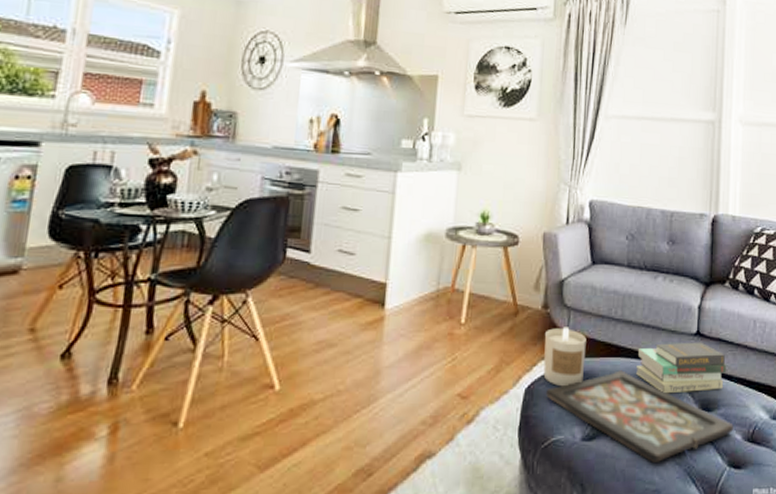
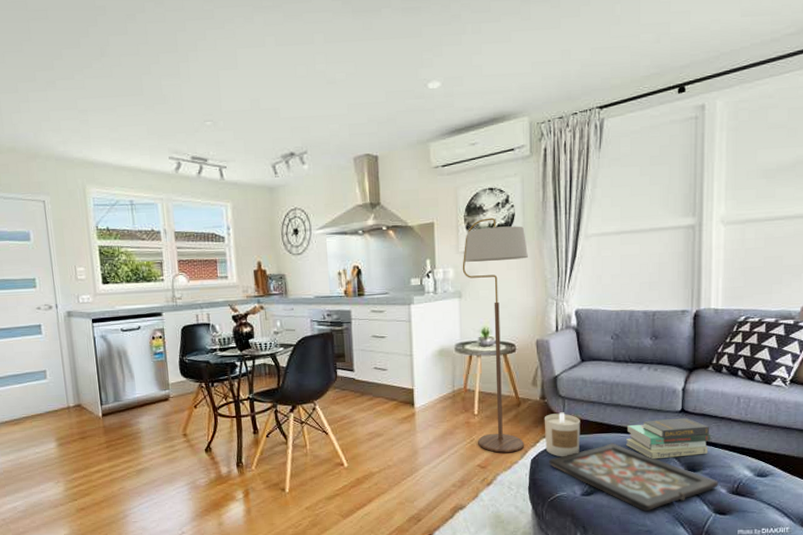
floor lamp: none [461,80,542,378] -> present [462,217,528,453]

